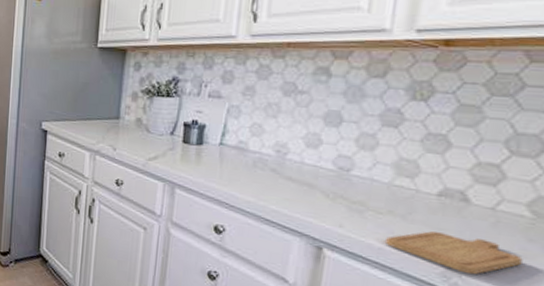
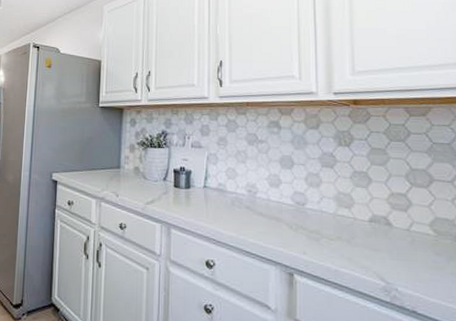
chopping board: present [386,231,523,275] -> none [339,252,436,287]

